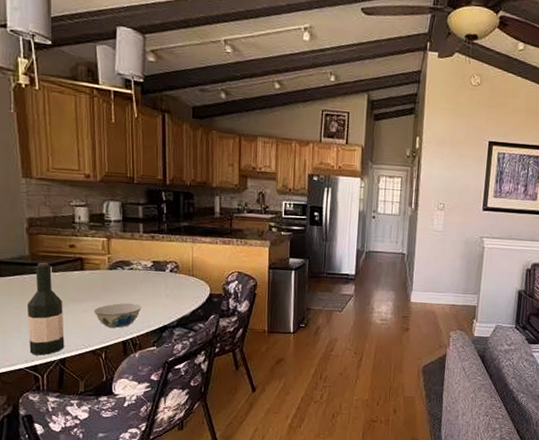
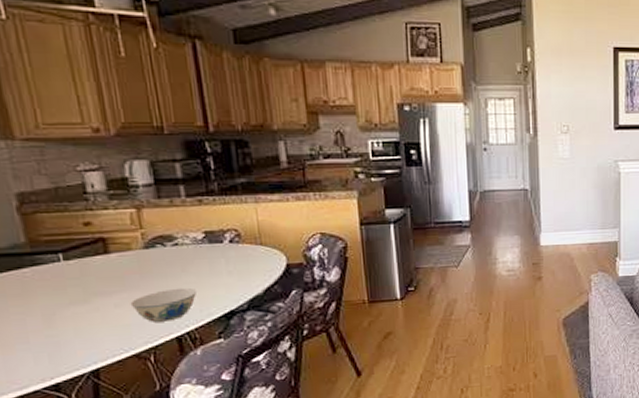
wine bottle: present [28,262,64,356] -> none [33,248,96,371]

